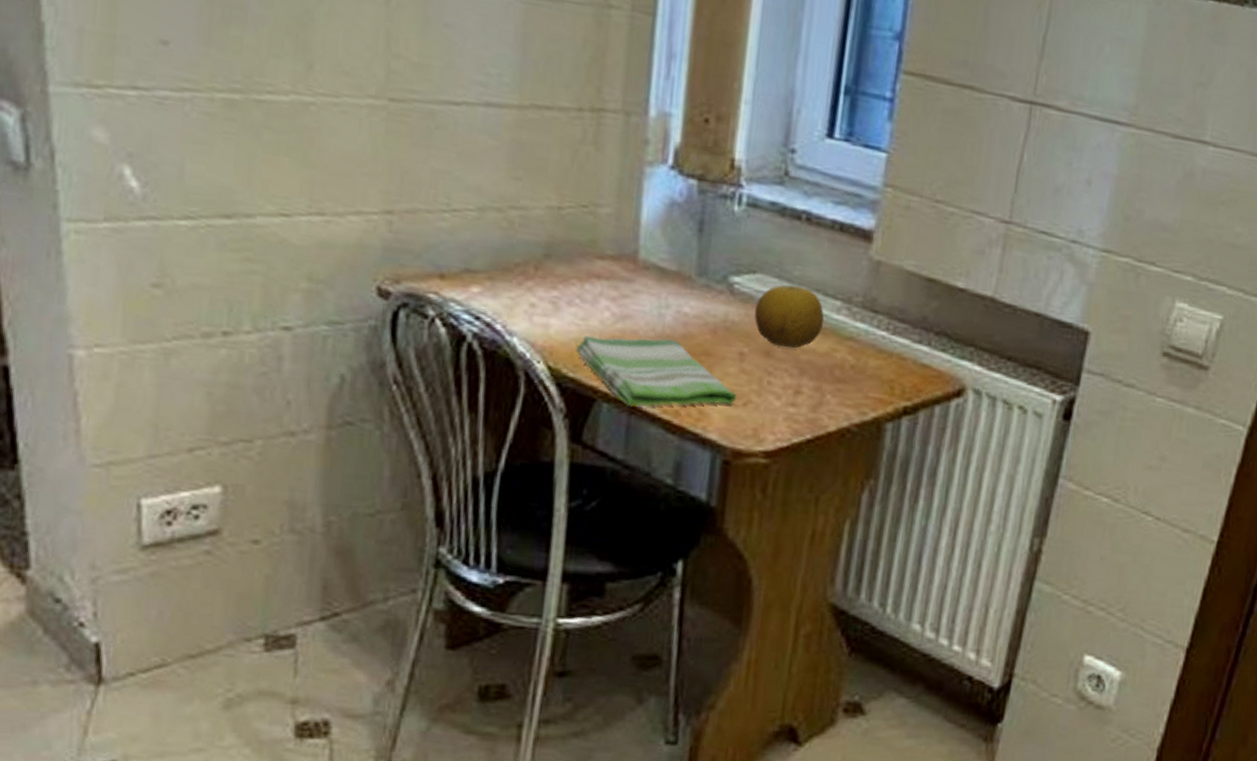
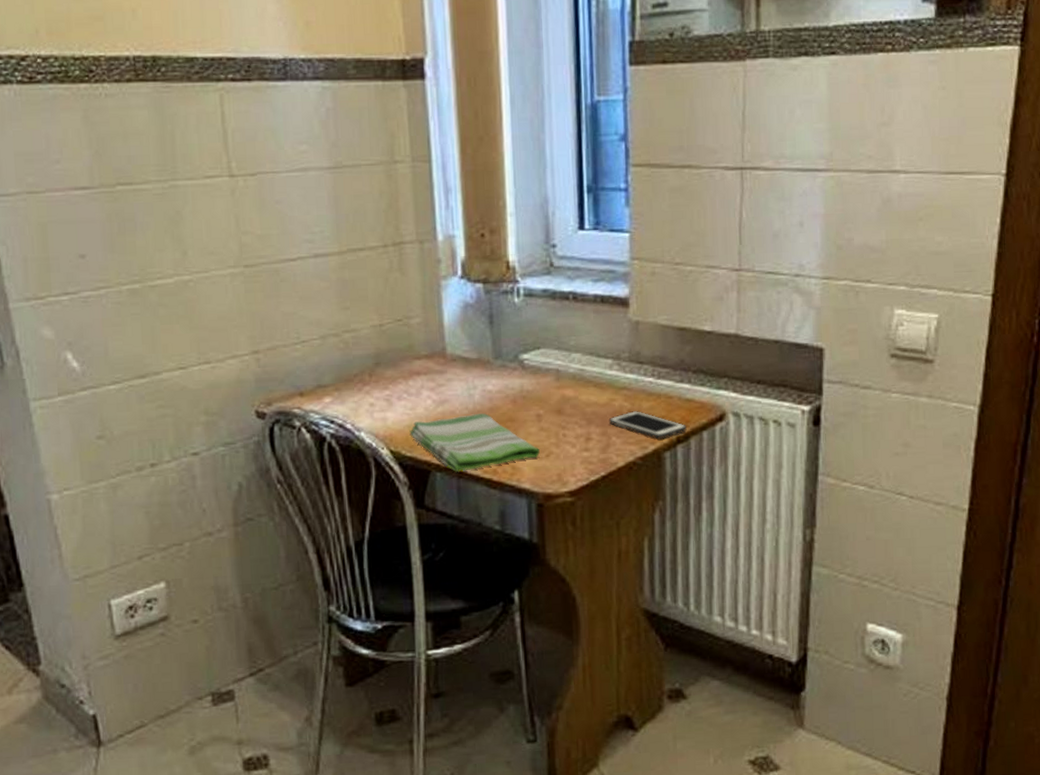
fruit: present [754,285,825,349] -> none [543,352,601,405]
cell phone: none [825,367,917,406] -> present [608,411,687,439]

